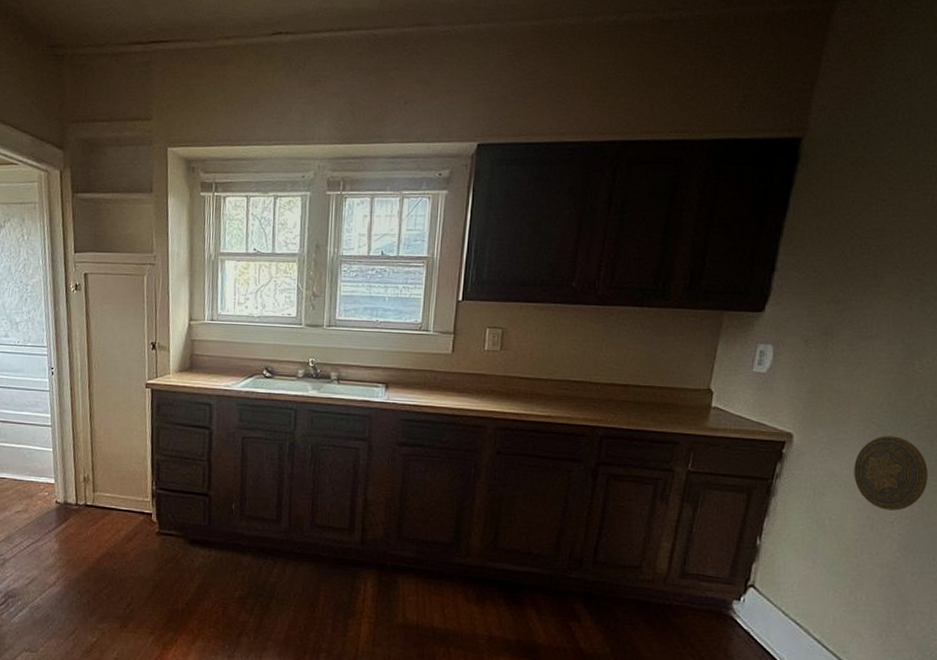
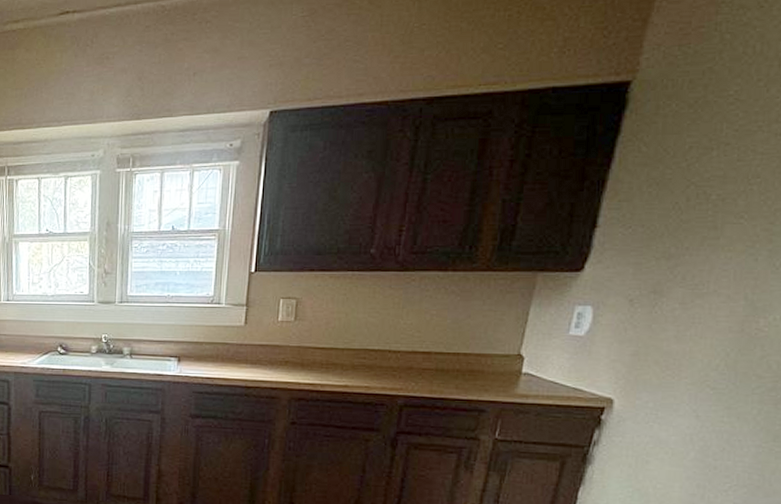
decorative plate: present [854,435,928,511] -> none [683,399,771,479]

